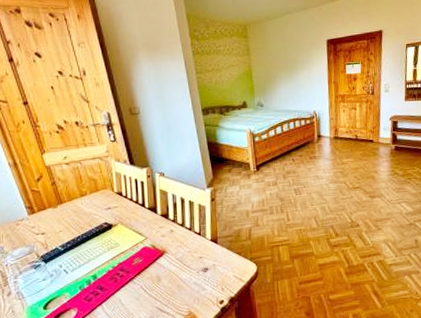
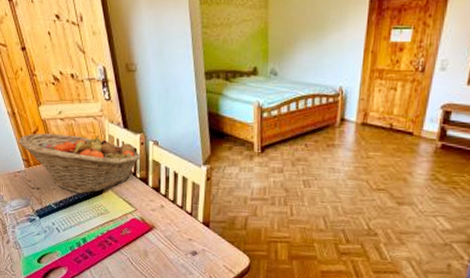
fruit basket: none [20,174,148,232] -> present [18,133,141,194]

